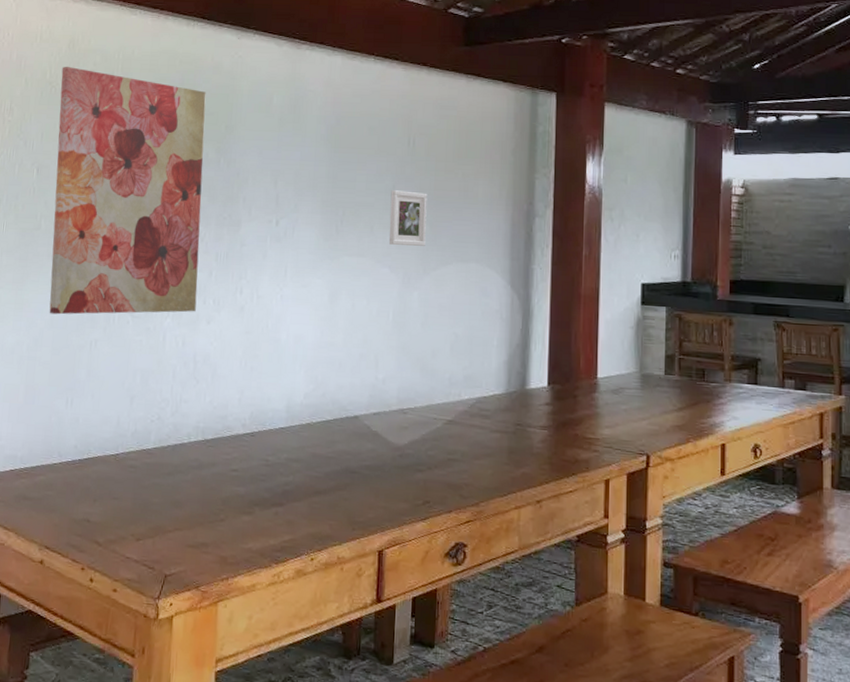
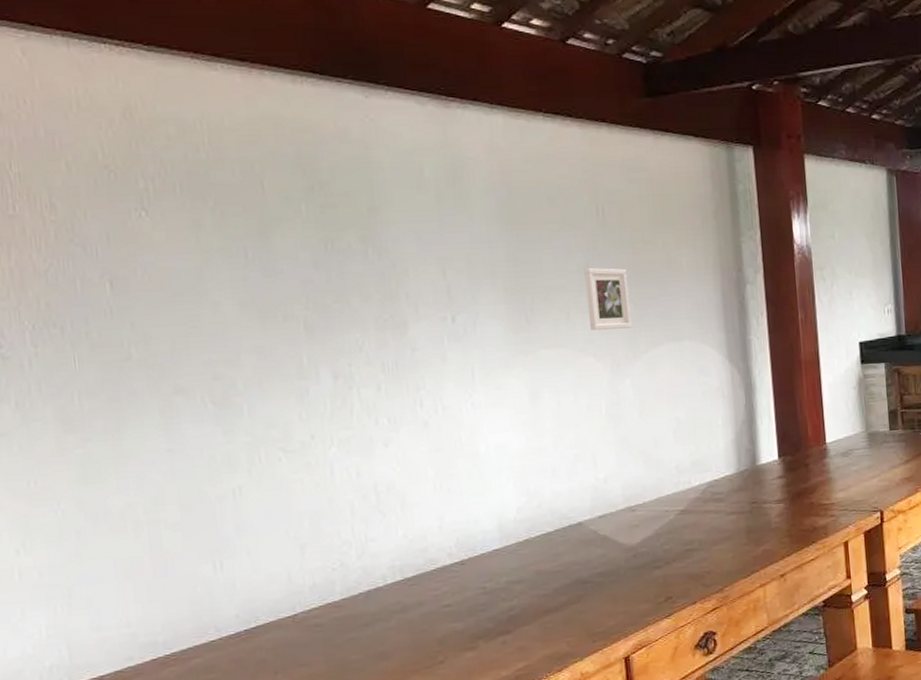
wall art: present [49,66,206,315] -> none [119,142,367,464]

